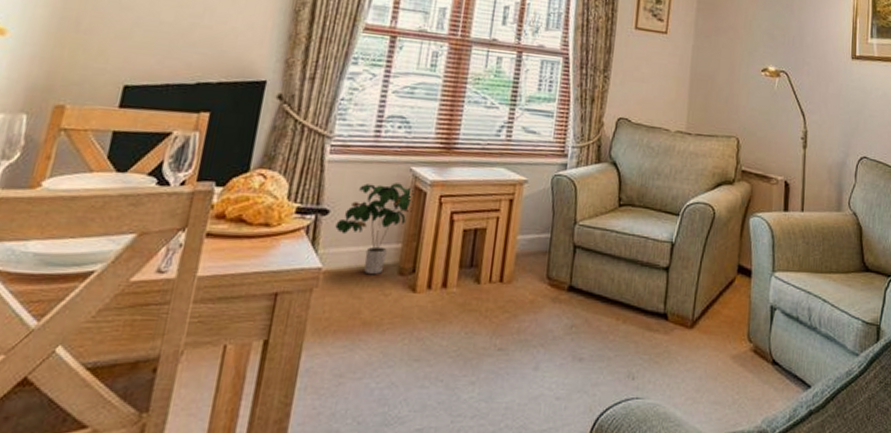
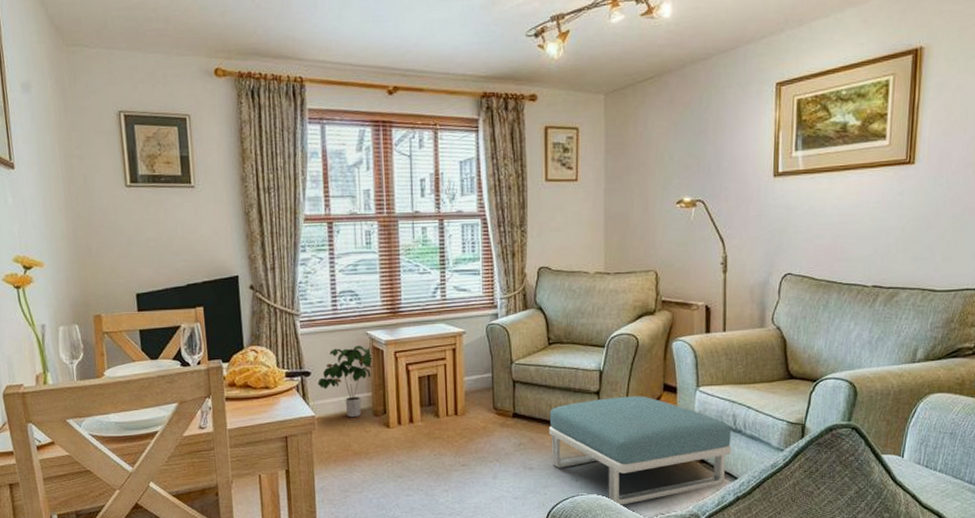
footstool: none [607,276,806,415] -> present [549,396,732,505]

